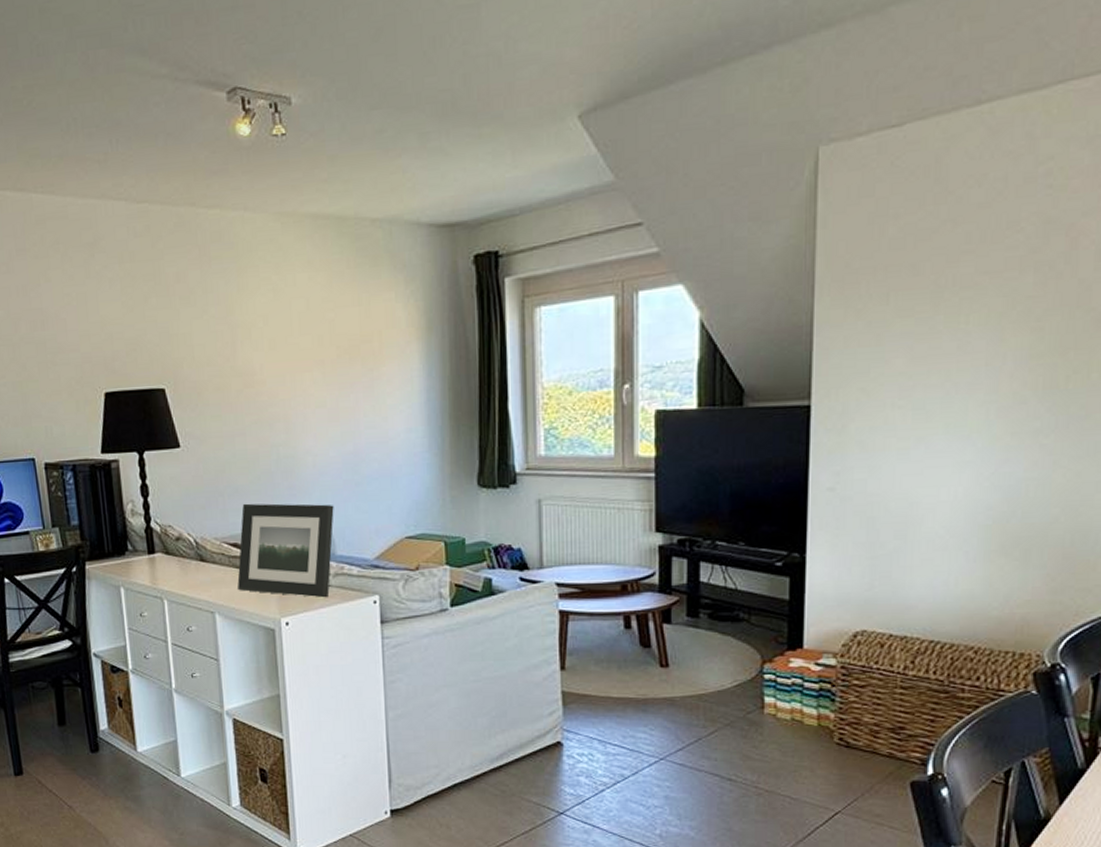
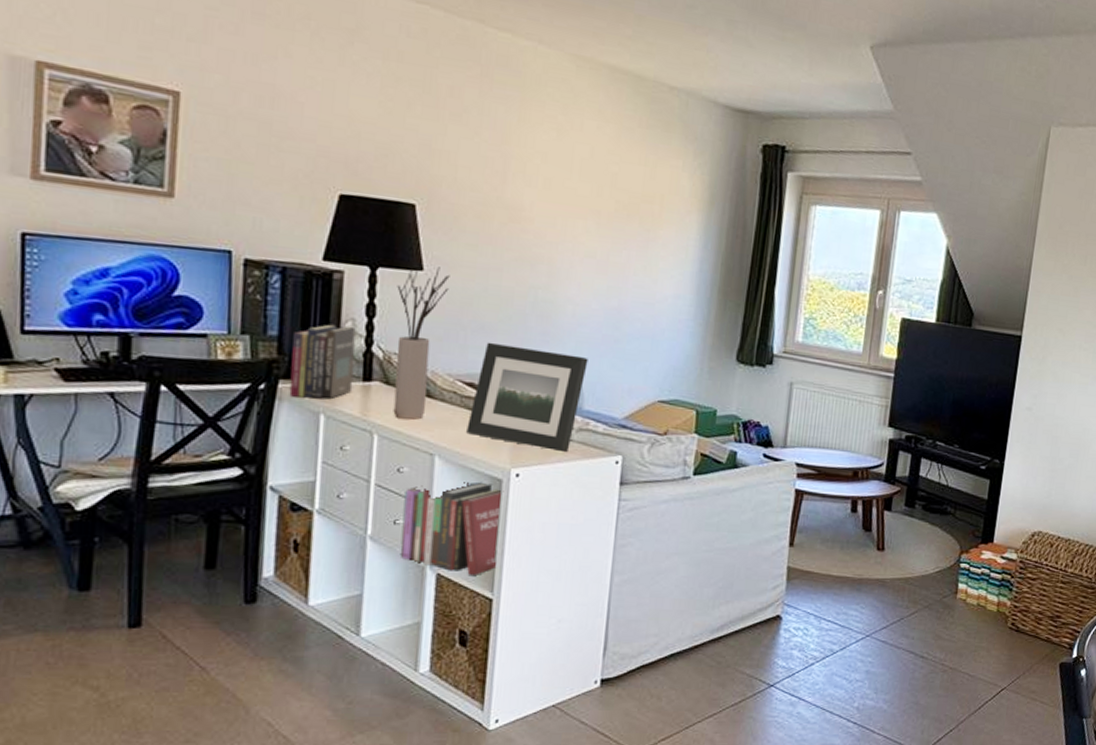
books: none [90,507,142,575] -> present [289,324,356,400]
vase: none [161,441,204,583] -> present [393,266,450,420]
books: none [196,633,282,718] -> present [400,482,504,575]

